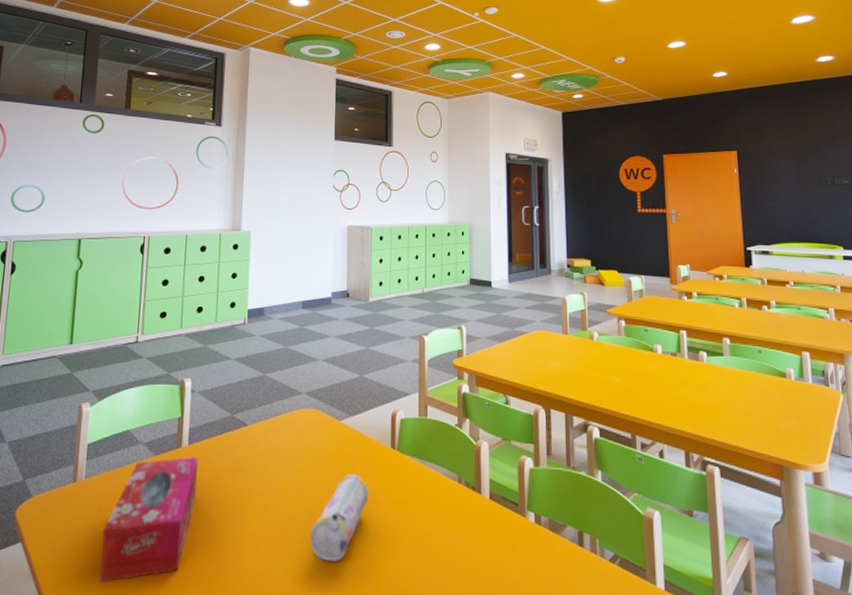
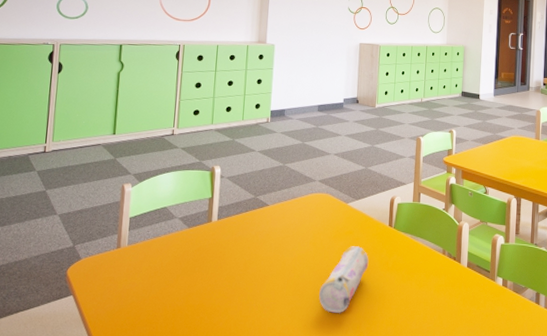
tissue box: present [99,457,198,582] -> none [141,230,226,328]

